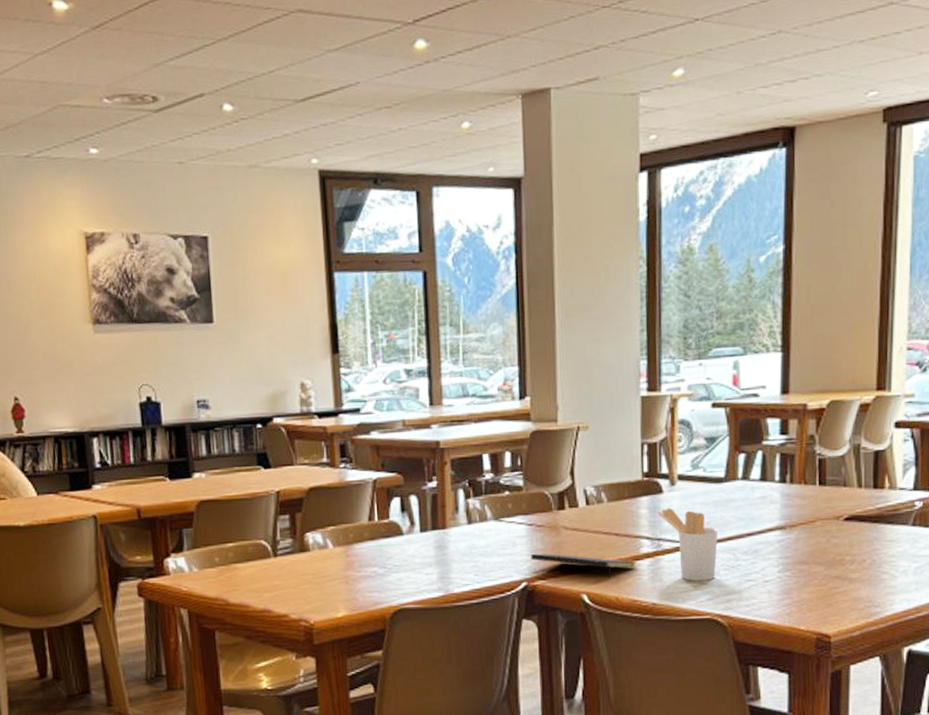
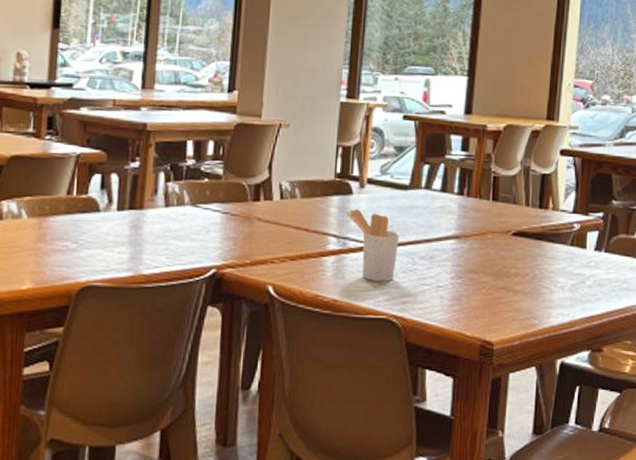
notepad: present [531,553,636,579] -> none [222,241,322,272]

